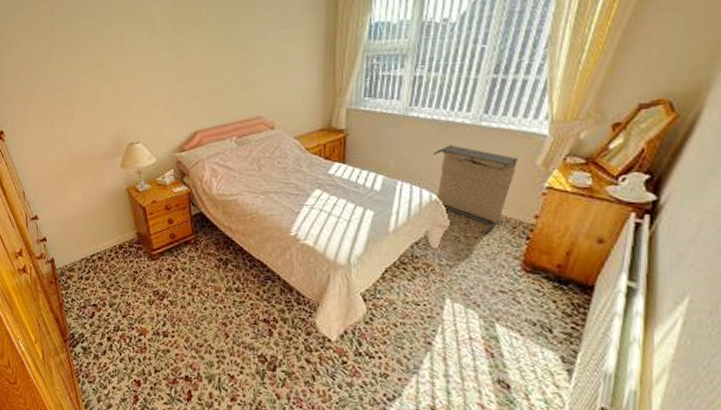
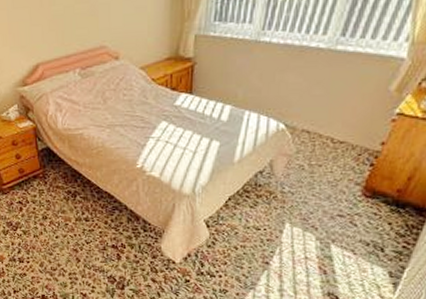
laundry hamper: present [434,144,519,234] -> none [283,70,372,162]

